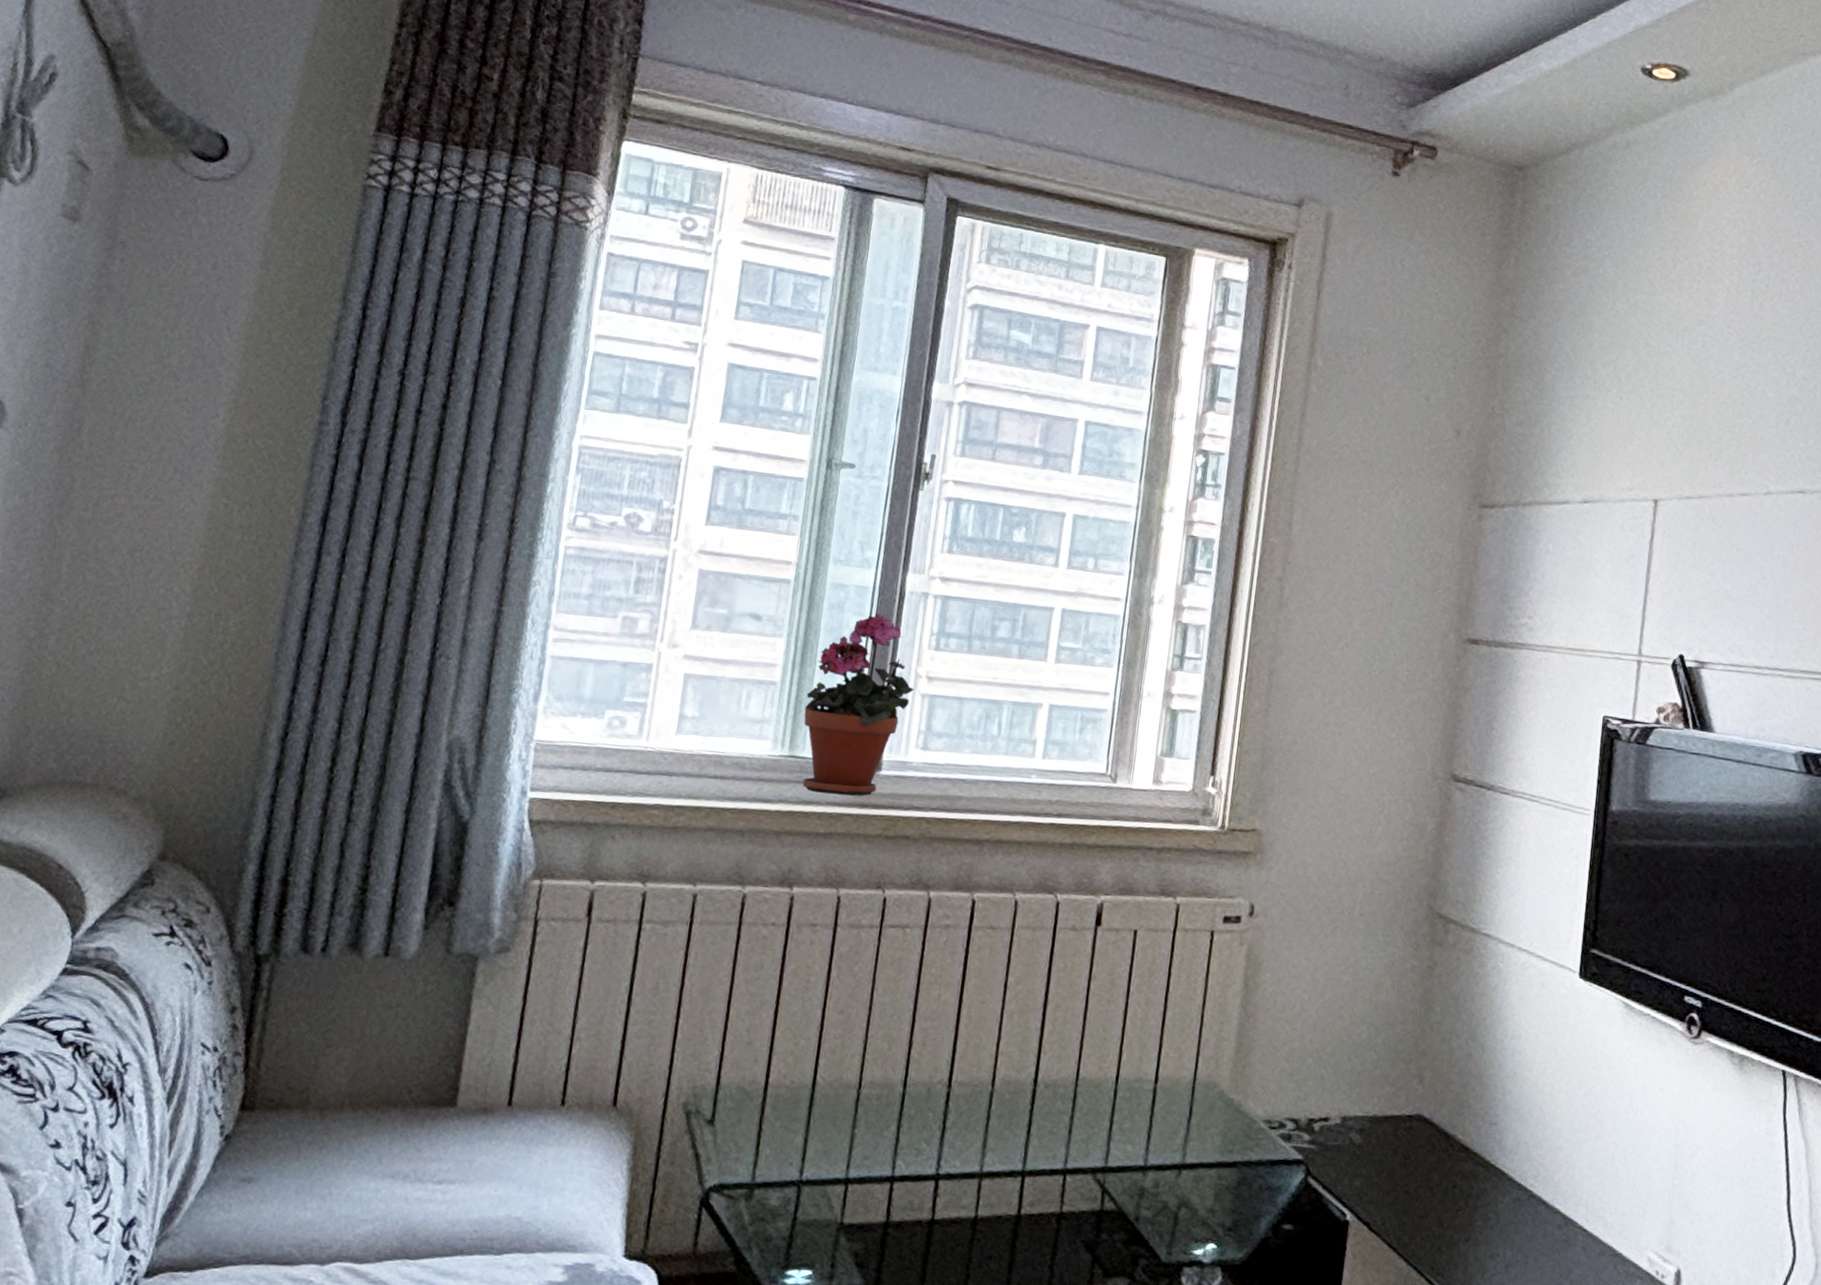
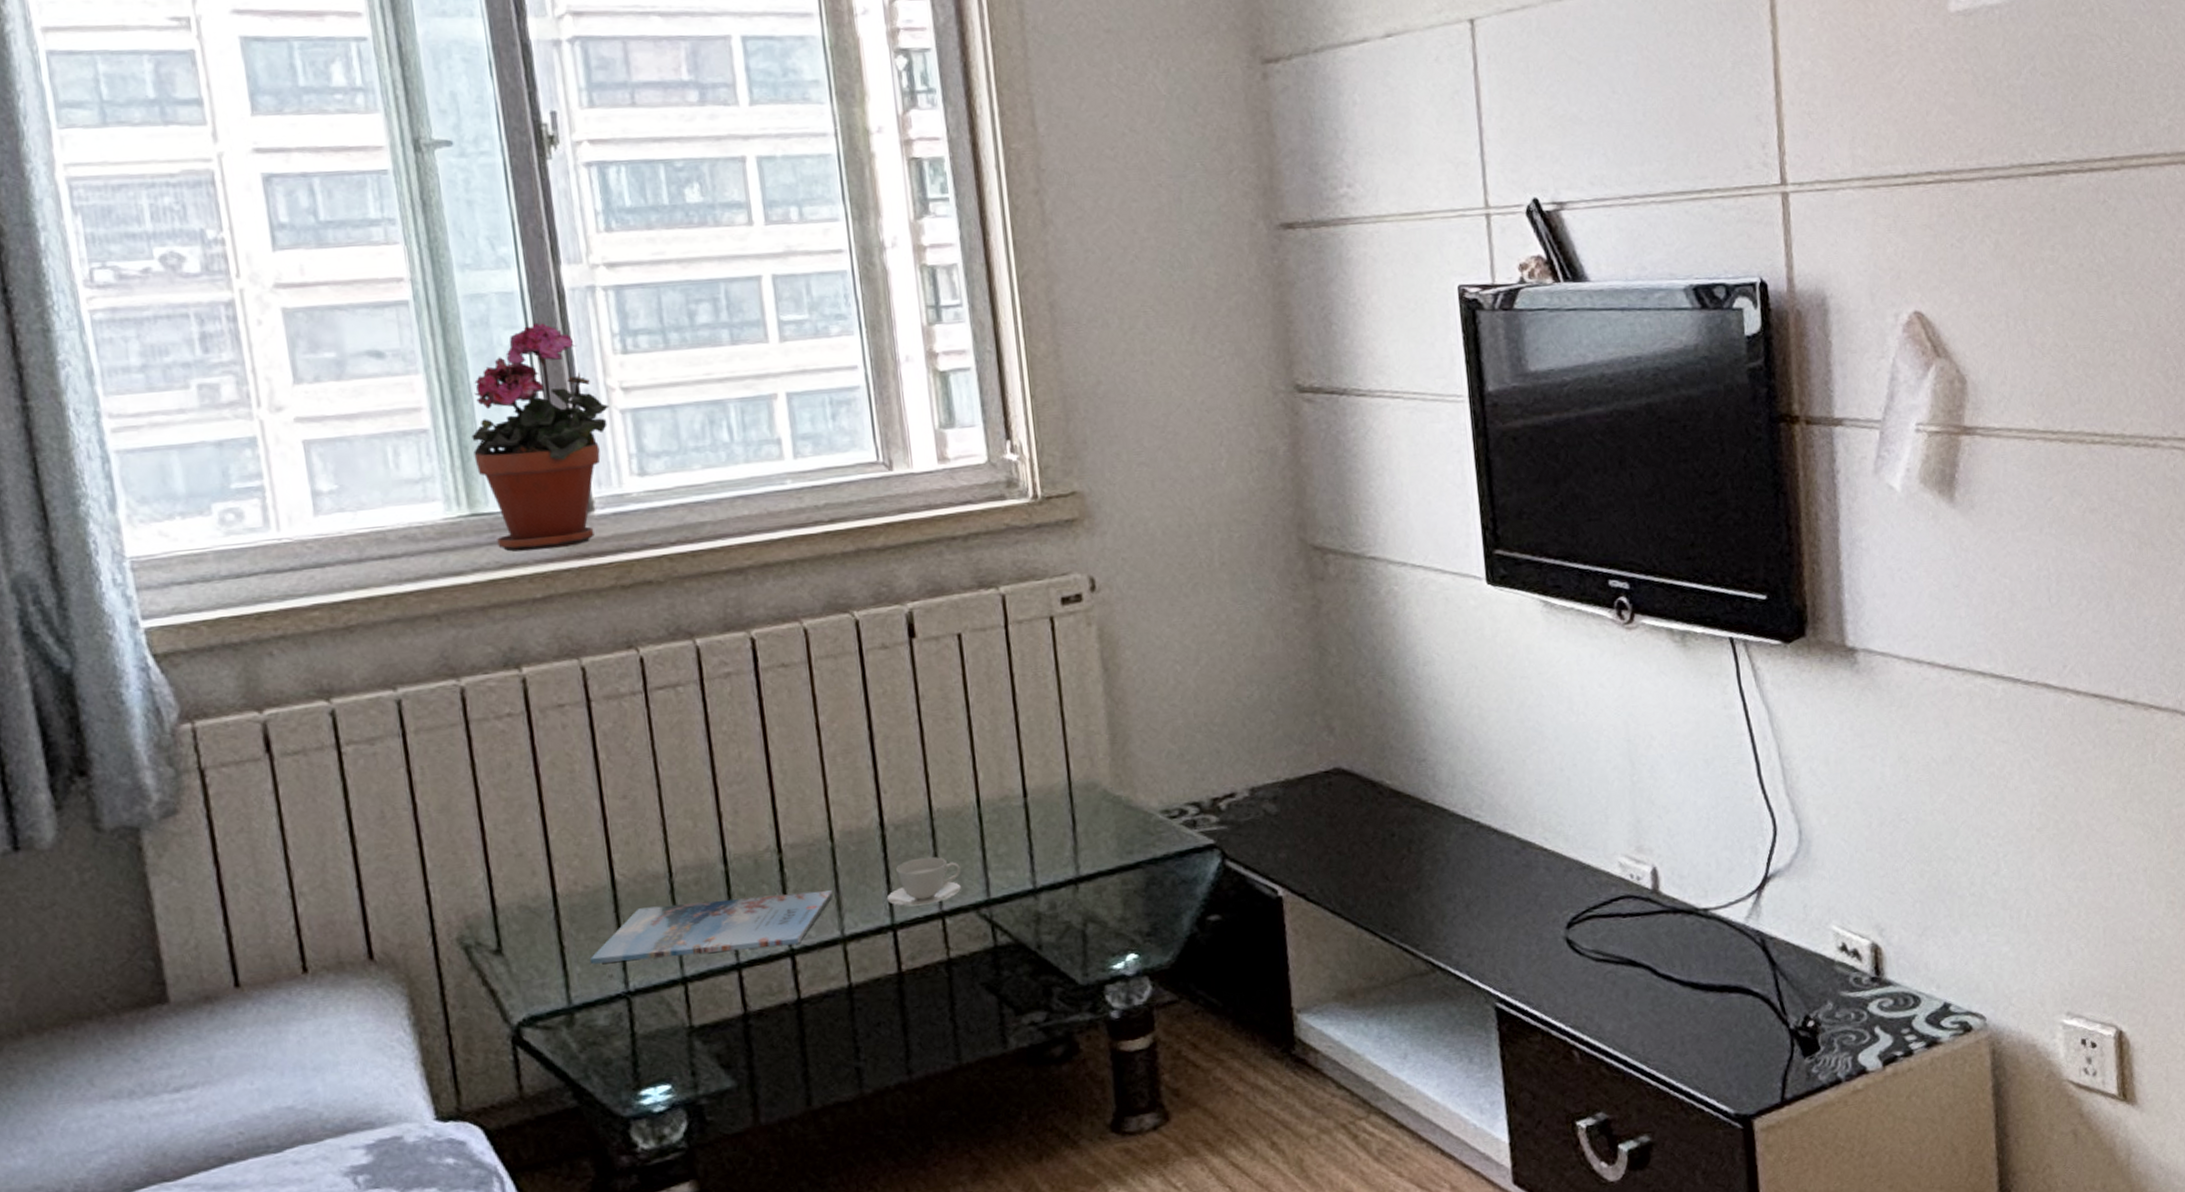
magazine: none [778,1110,983,1170] -> present [589,890,833,965]
teacup: none [1023,1117,1089,1160] -> present [886,856,961,906]

